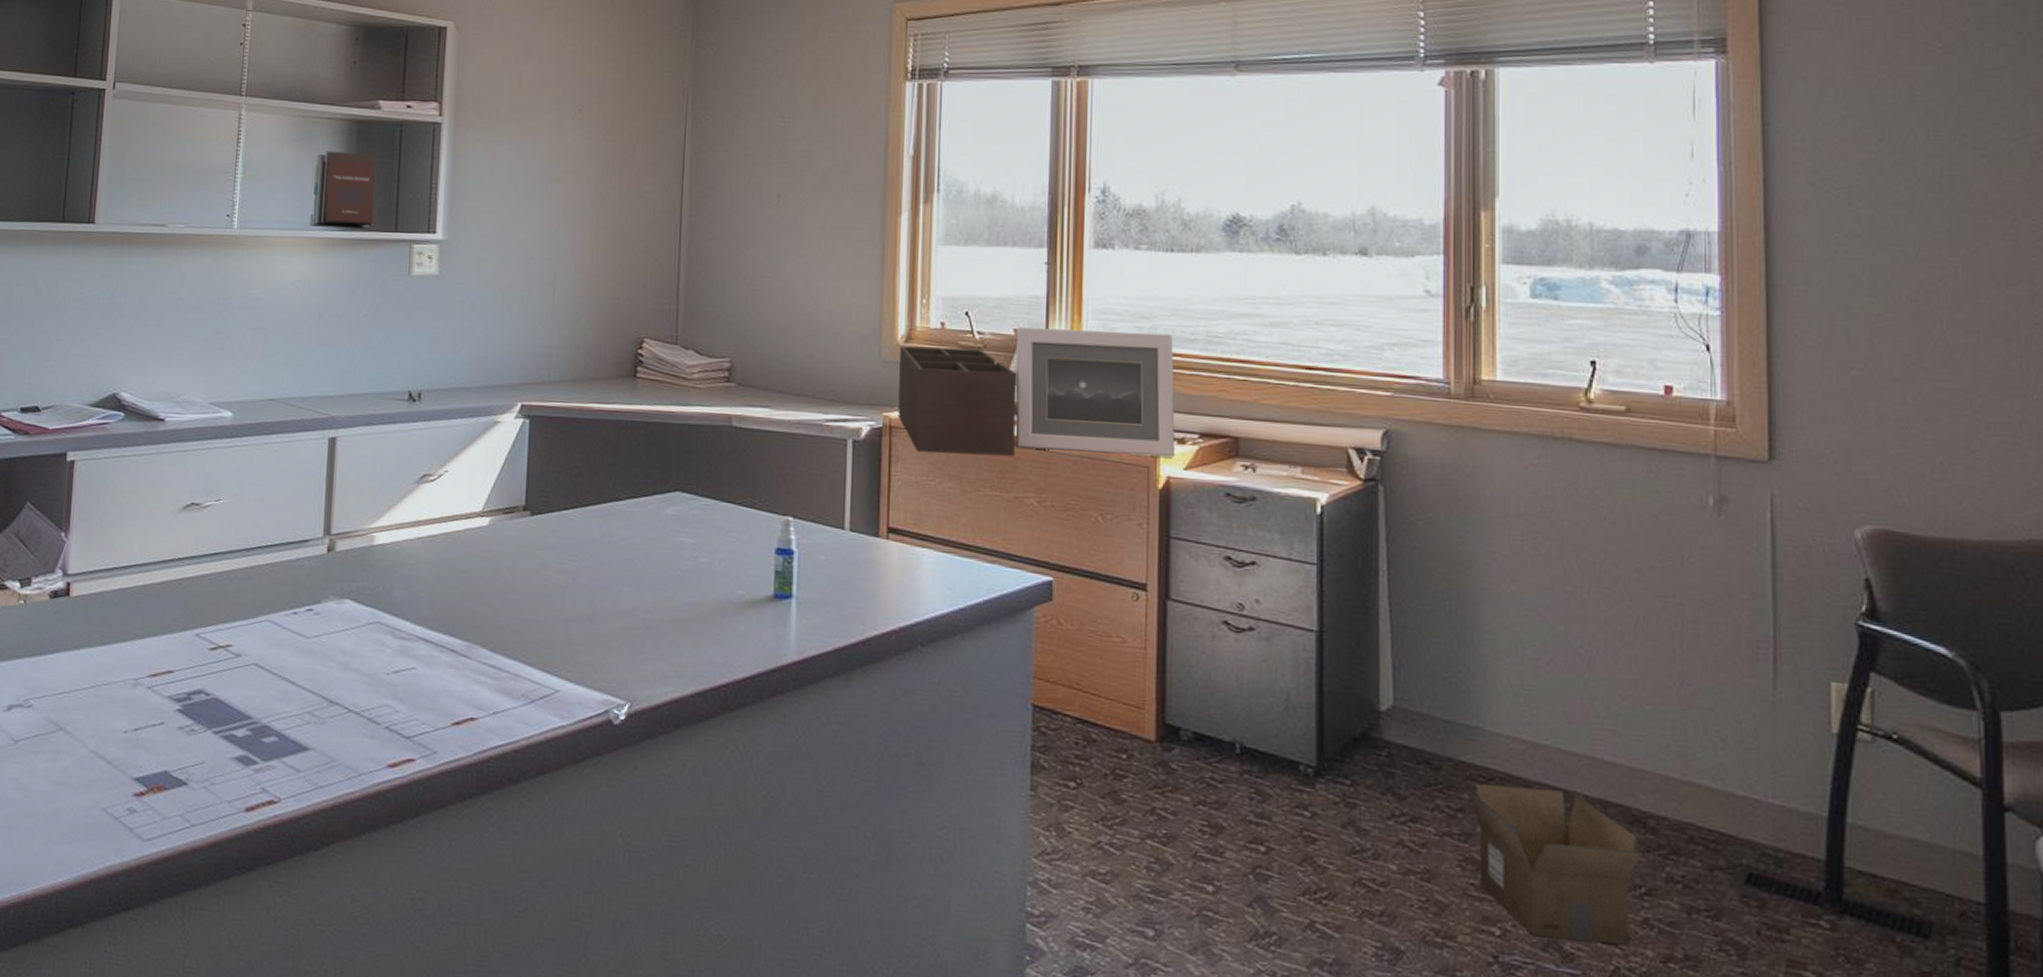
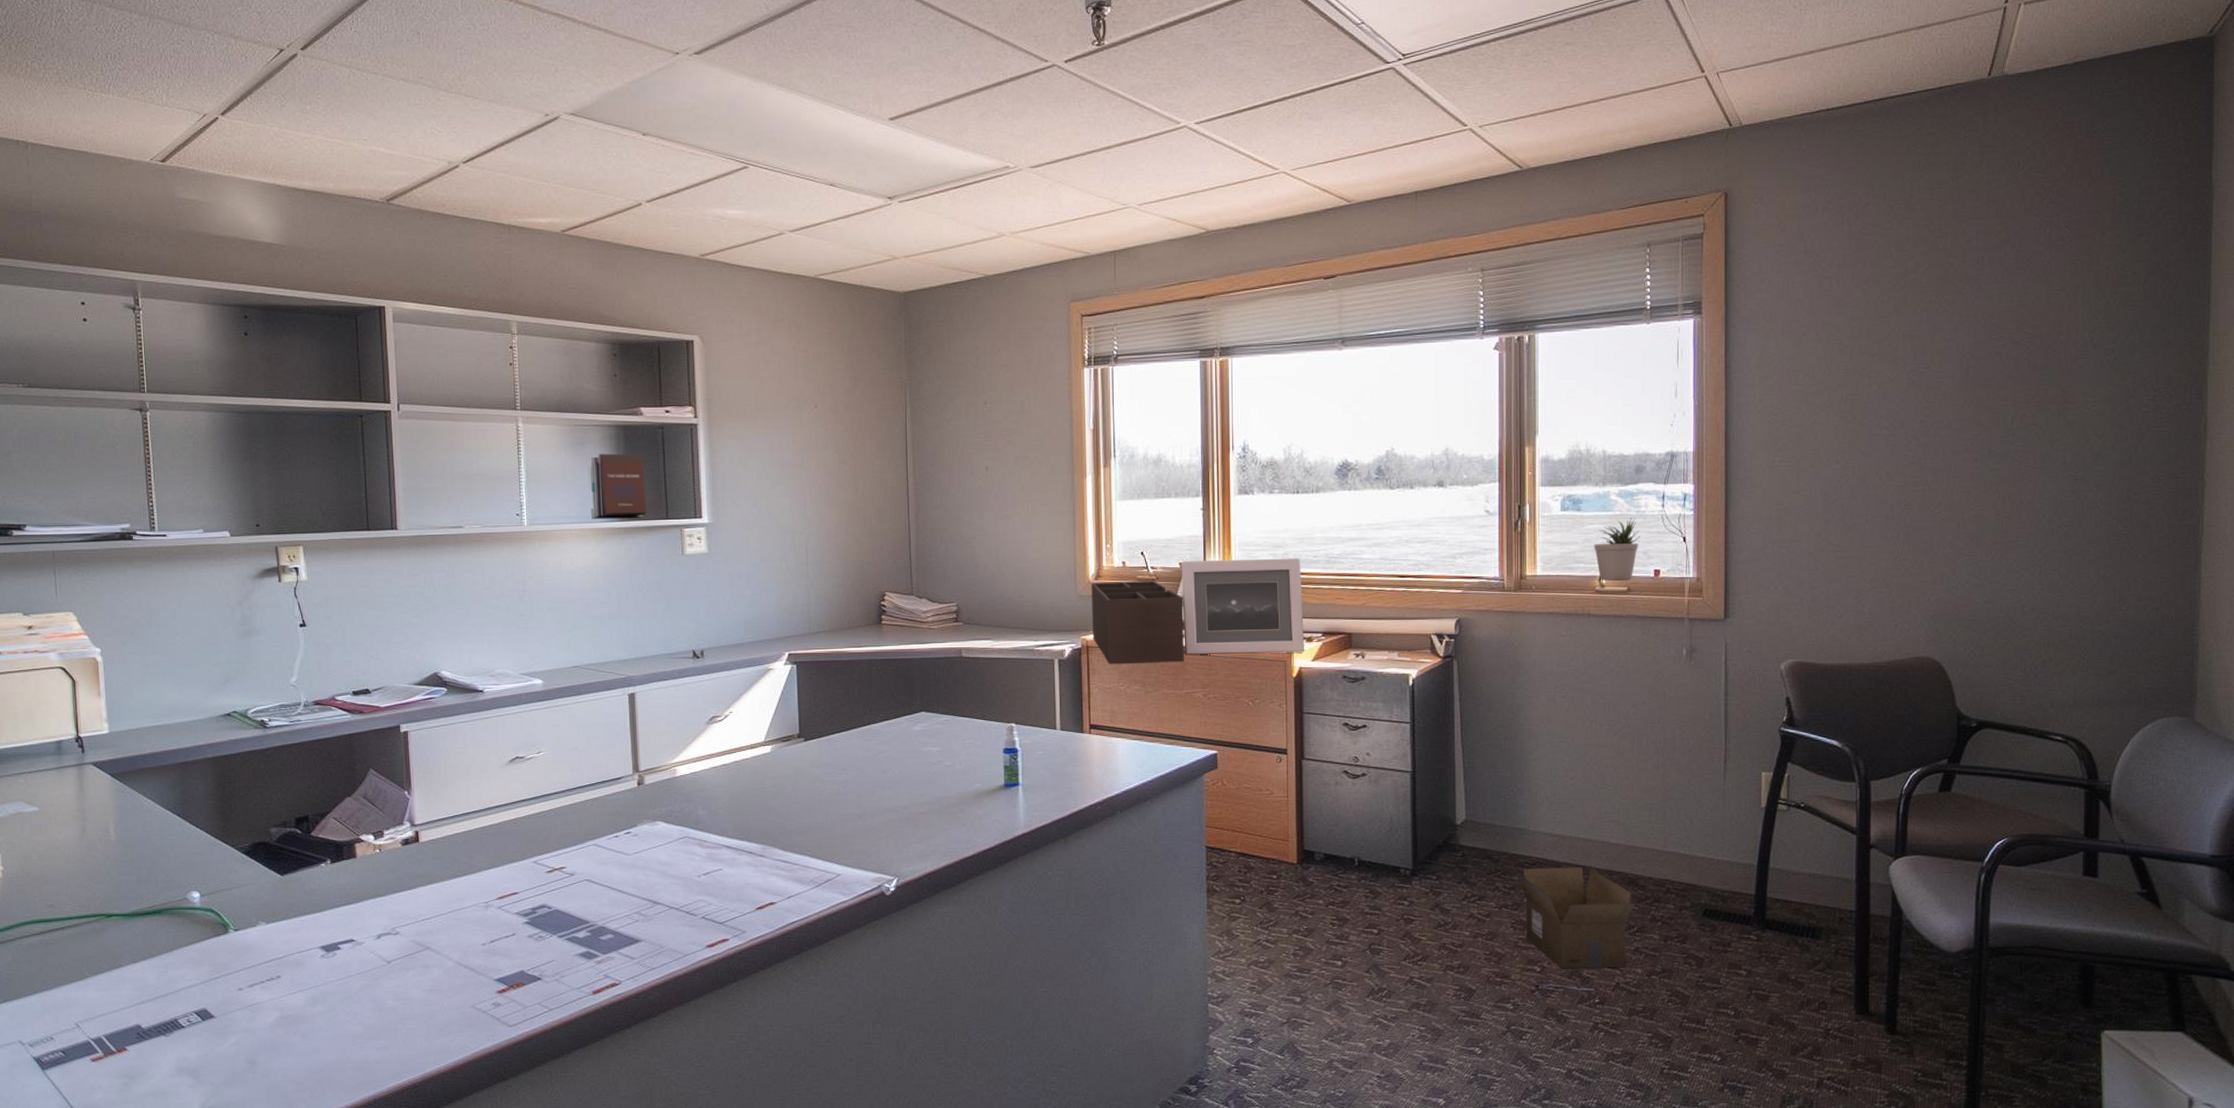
potted plant: none [1577,314,1644,397] -> present [1594,518,1641,581]

